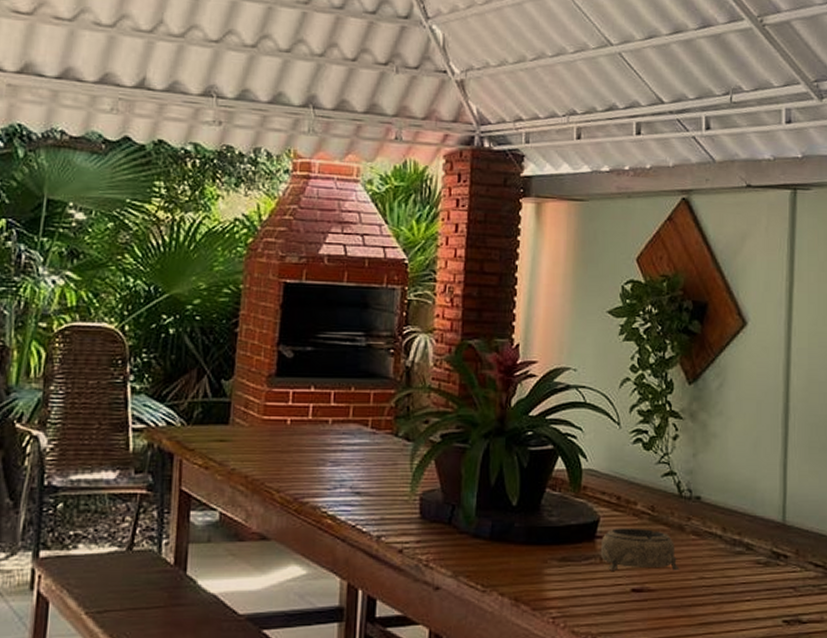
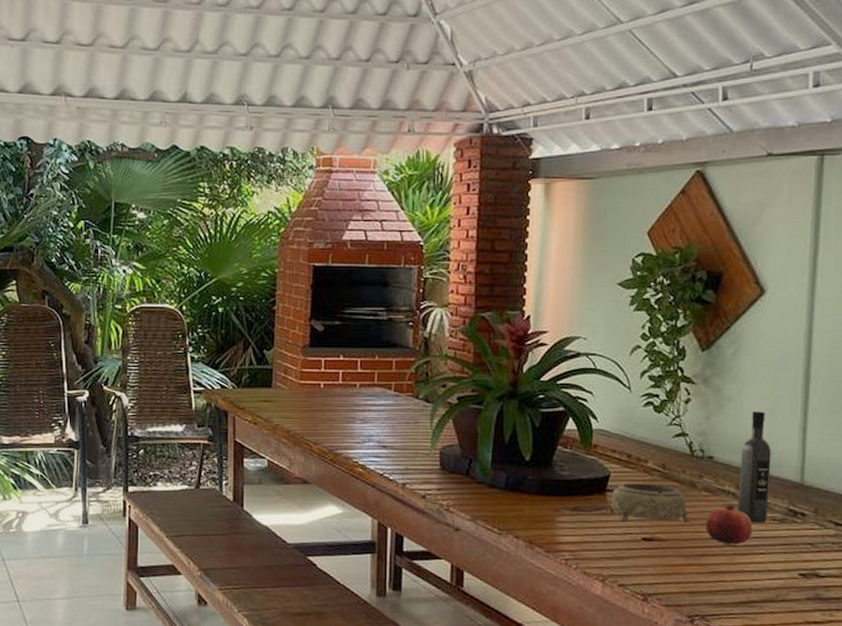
fruit: none [694,548,739,593] -> present [706,504,753,545]
wine bottle: none [724,447,755,568] -> present [737,411,771,523]

